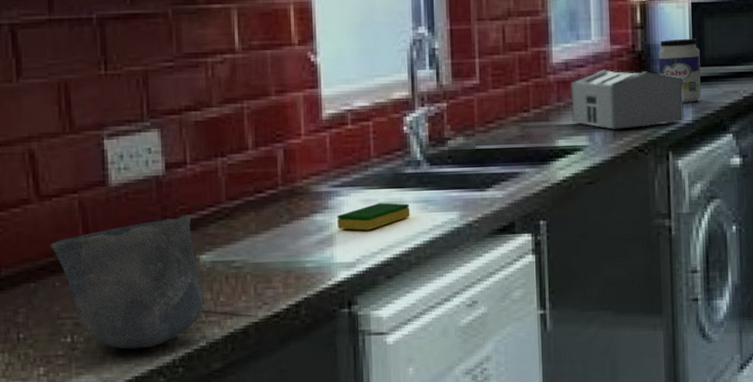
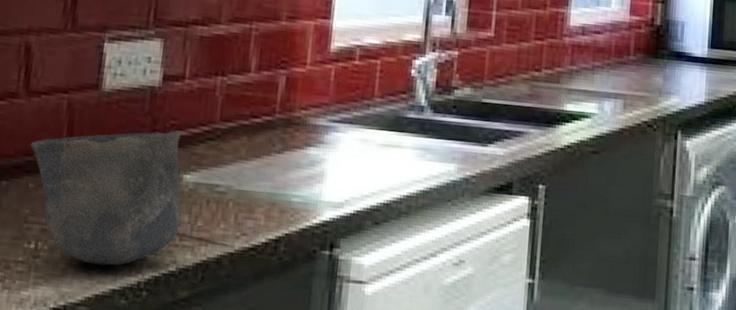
dish sponge: present [337,202,410,231] -> none [330,144,408,172]
toaster: present [570,69,685,129] -> none [583,39,699,104]
jar: present [658,38,701,103] -> none [675,17,719,84]

